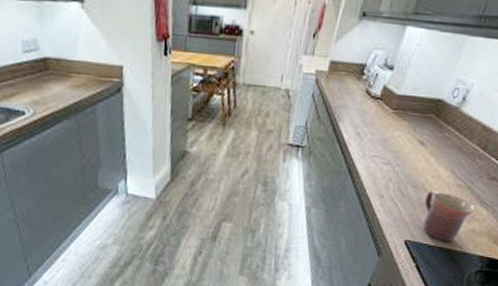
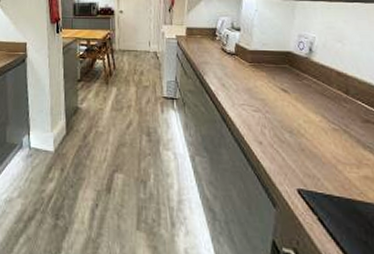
mug: present [423,190,475,242] -> none [304,135,360,190]

